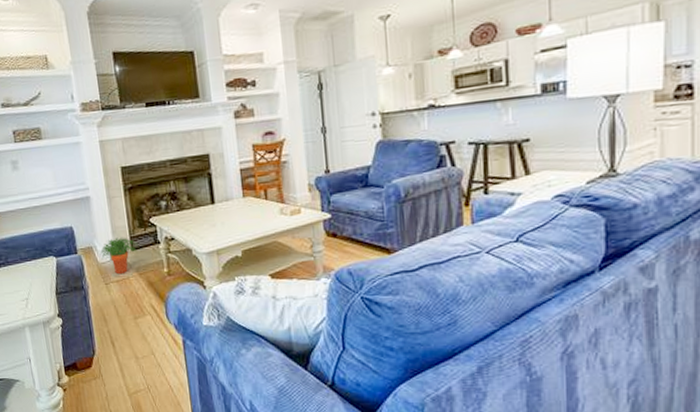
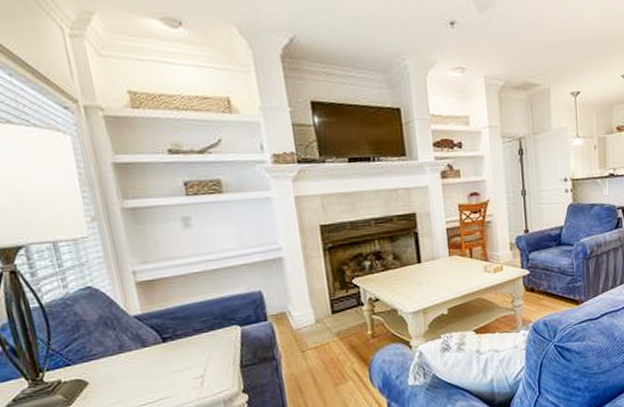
potted plant: present [99,237,138,275] -> none [294,300,339,341]

